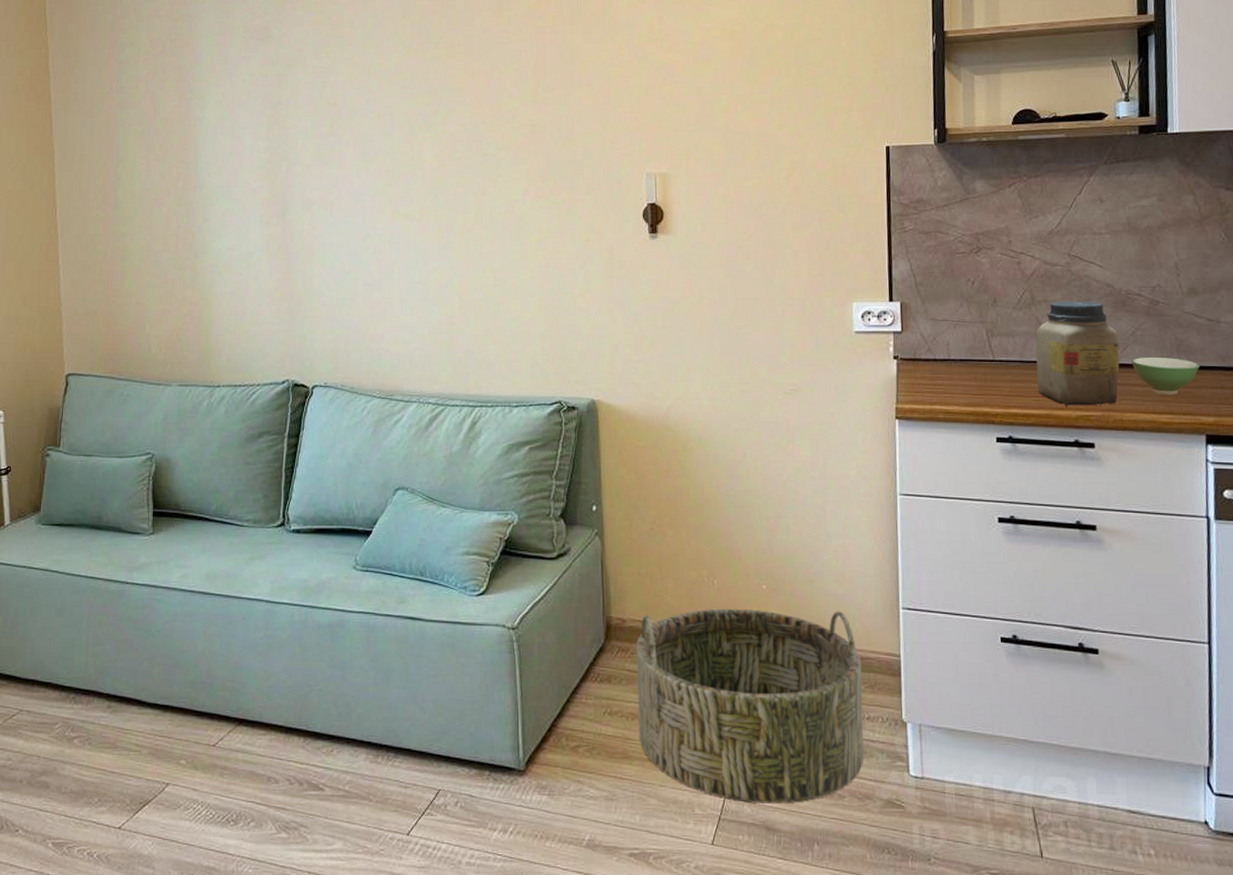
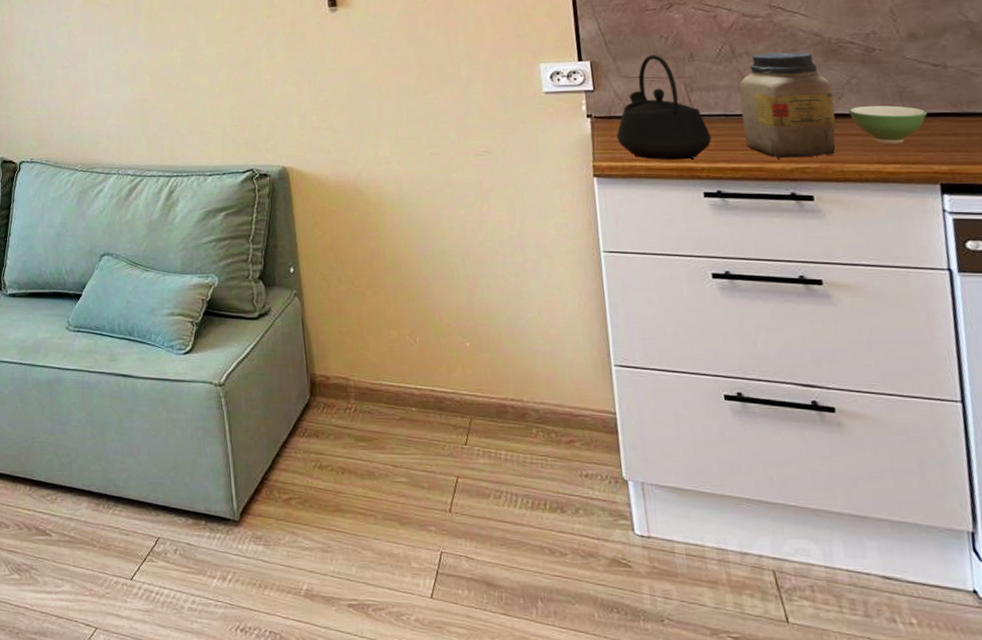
basket: present [636,608,864,804] -> none [341,365,585,560]
kettle: none [920,298,1007,404] -> present [616,55,712,160]

